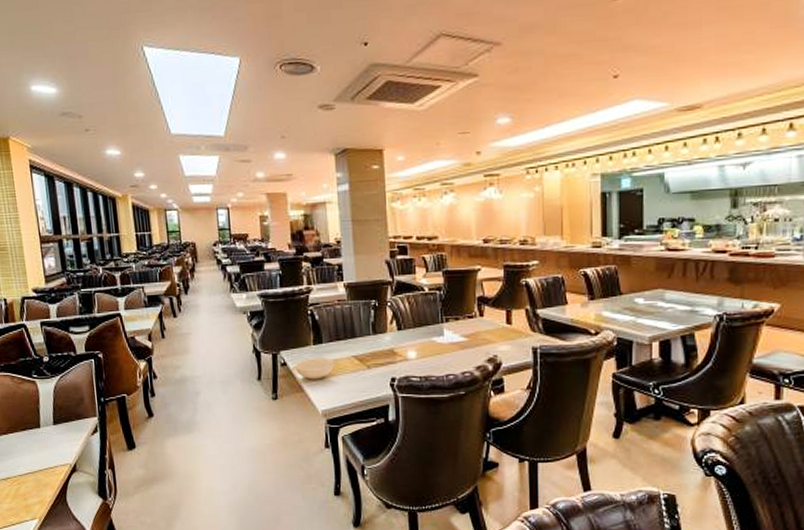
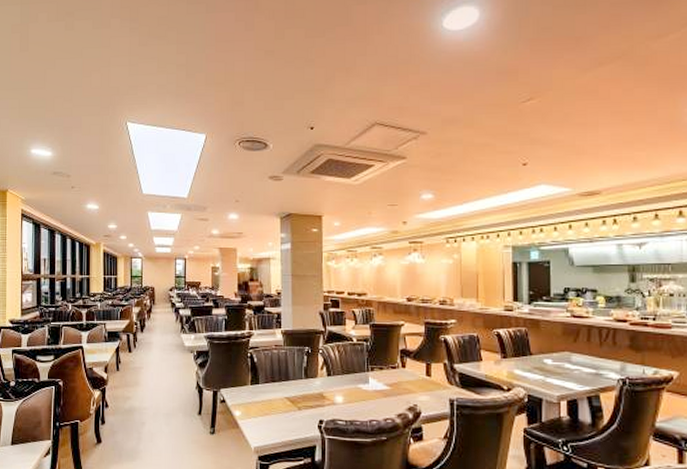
bowl: present [295,358,335,380] -> none [233,397,269,418]

